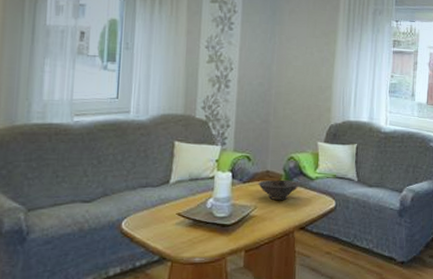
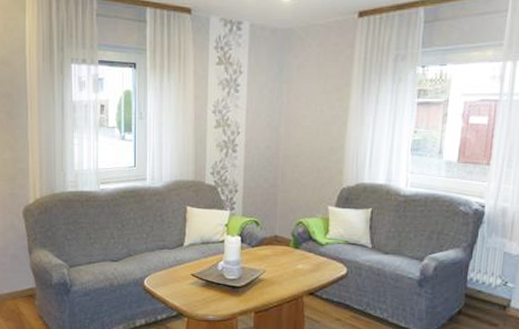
bowl: present [258,179,300,200] -> none [266,244,310,265]

